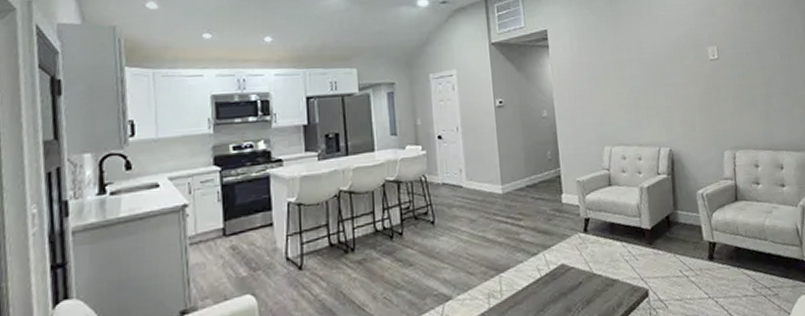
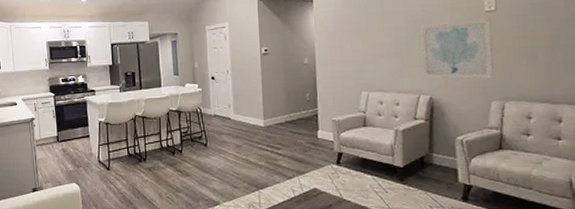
wall art: none [654,66,723,130] -> present [420,17,494,80]

